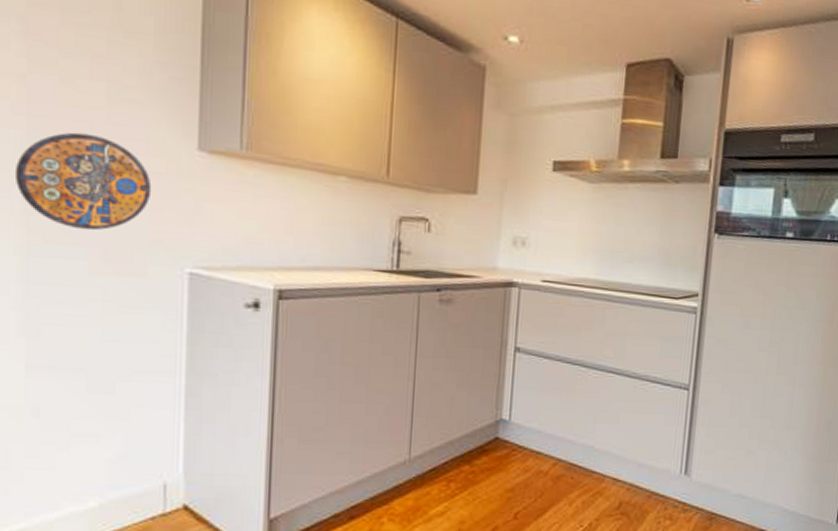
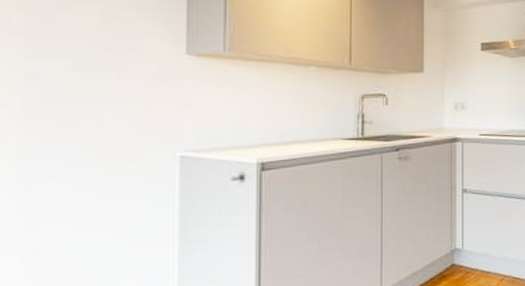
manhole cover: present [14,132,152,231] -> none [13,47,145,129]

